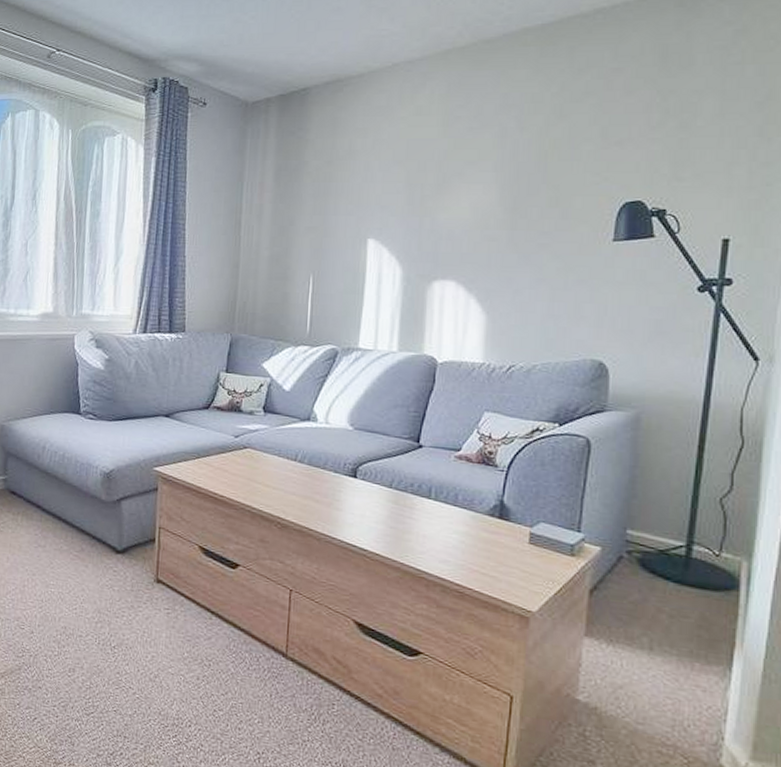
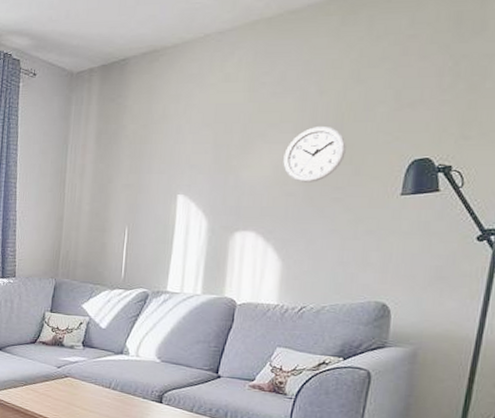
wall clock: none [483,165,552,226] -> present [283,127,347,182]

